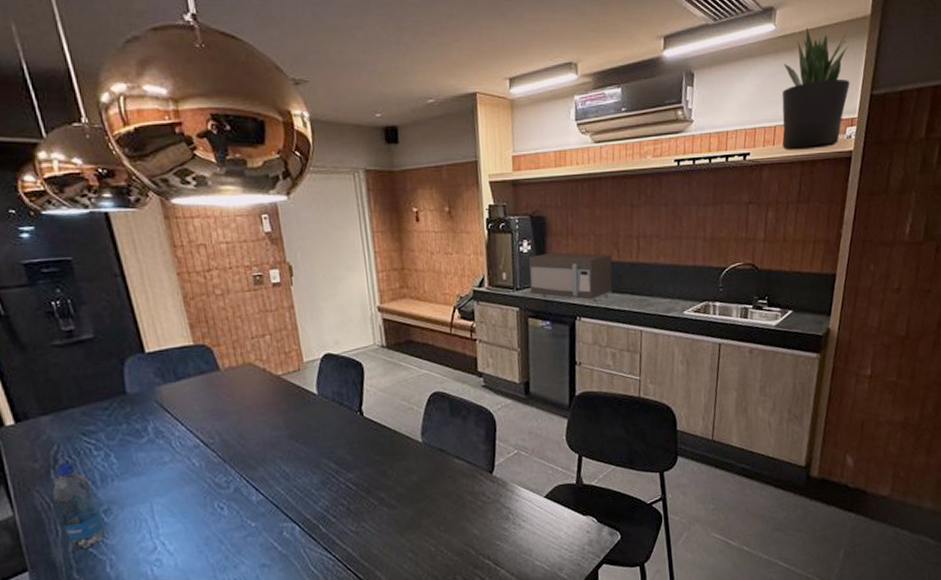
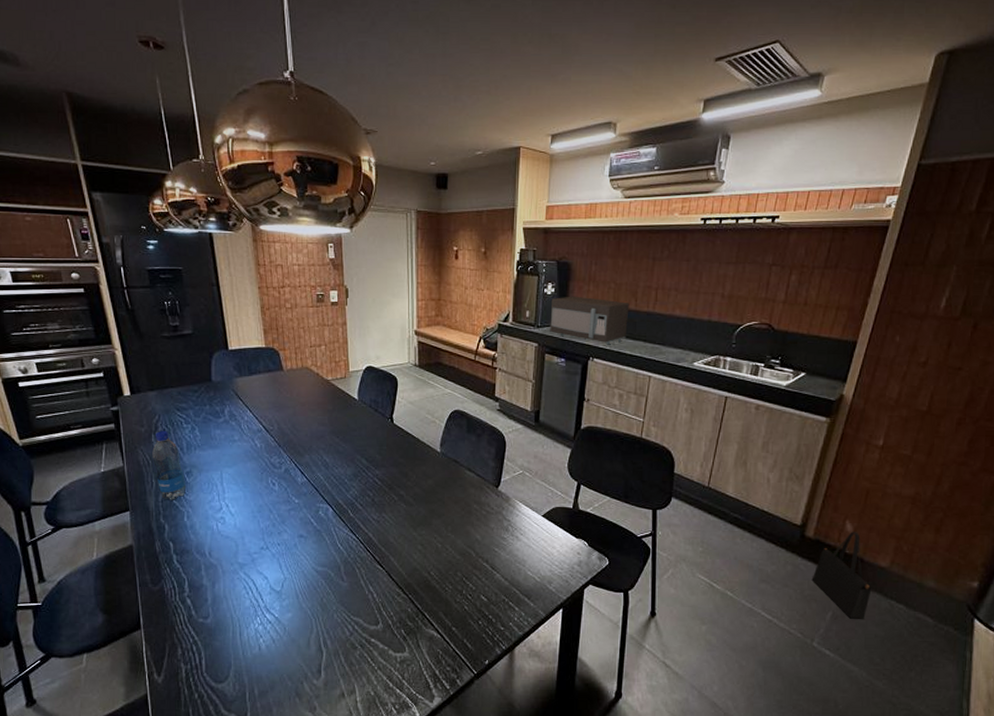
planter: present [782,27,850,151] -> none [814,94,900,216]
tote bag: none [821,464,877,553] -> present [811,532,872,619]

